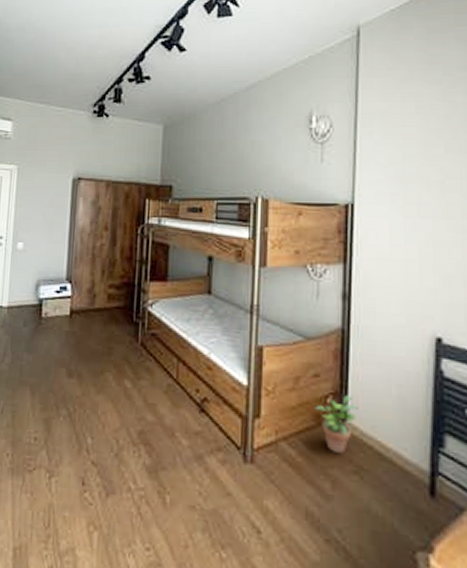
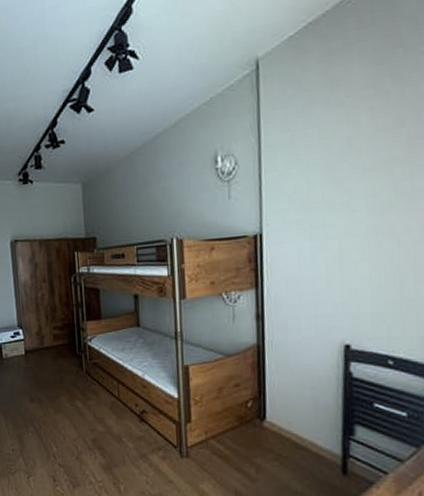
potted plant: present [315,396,359,453] -> none [238,400,277,445]

